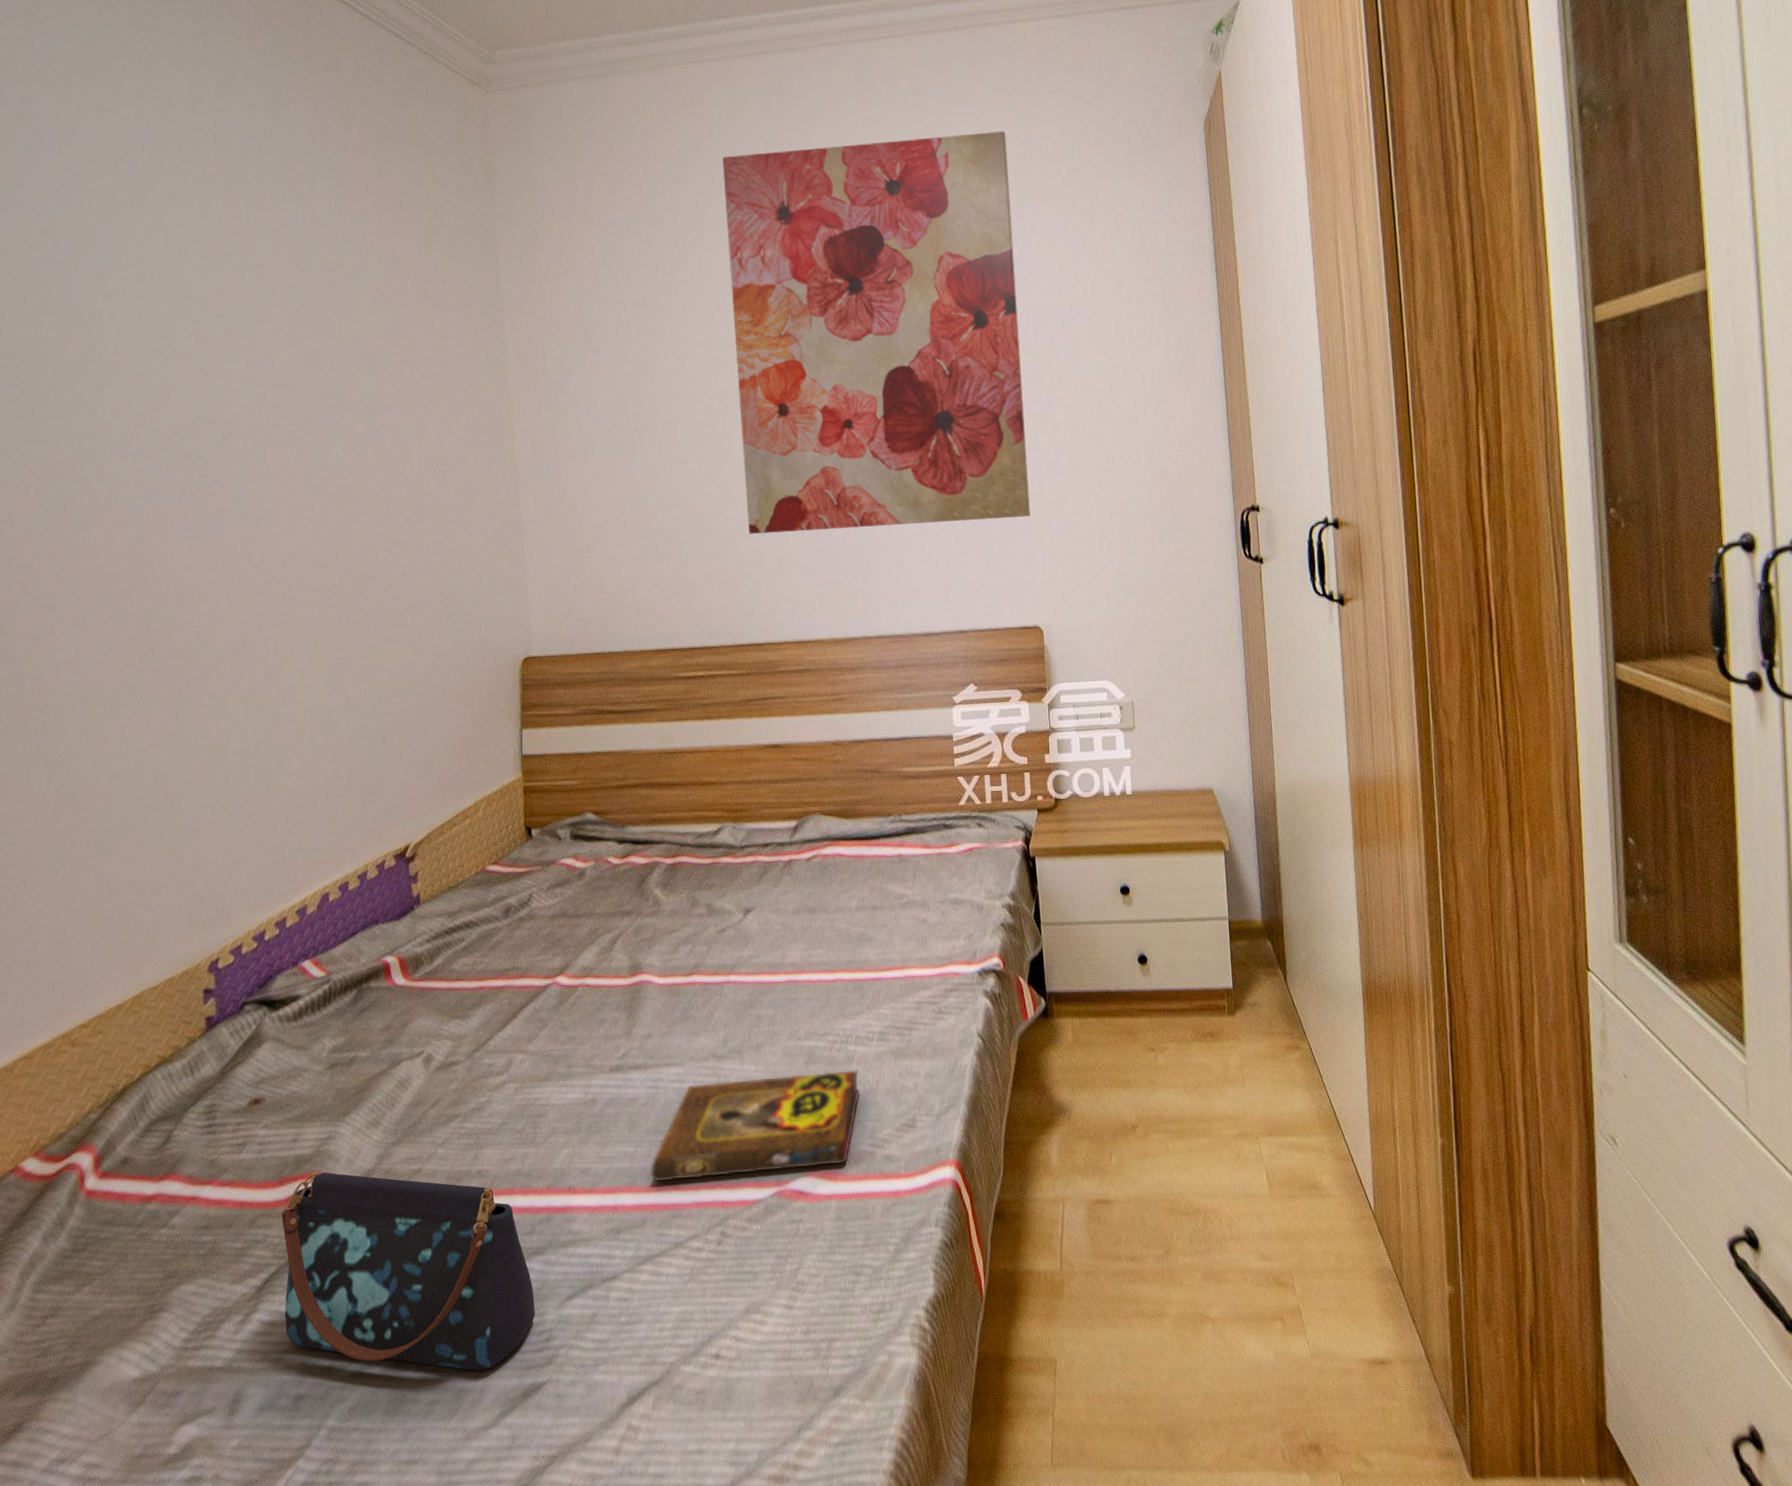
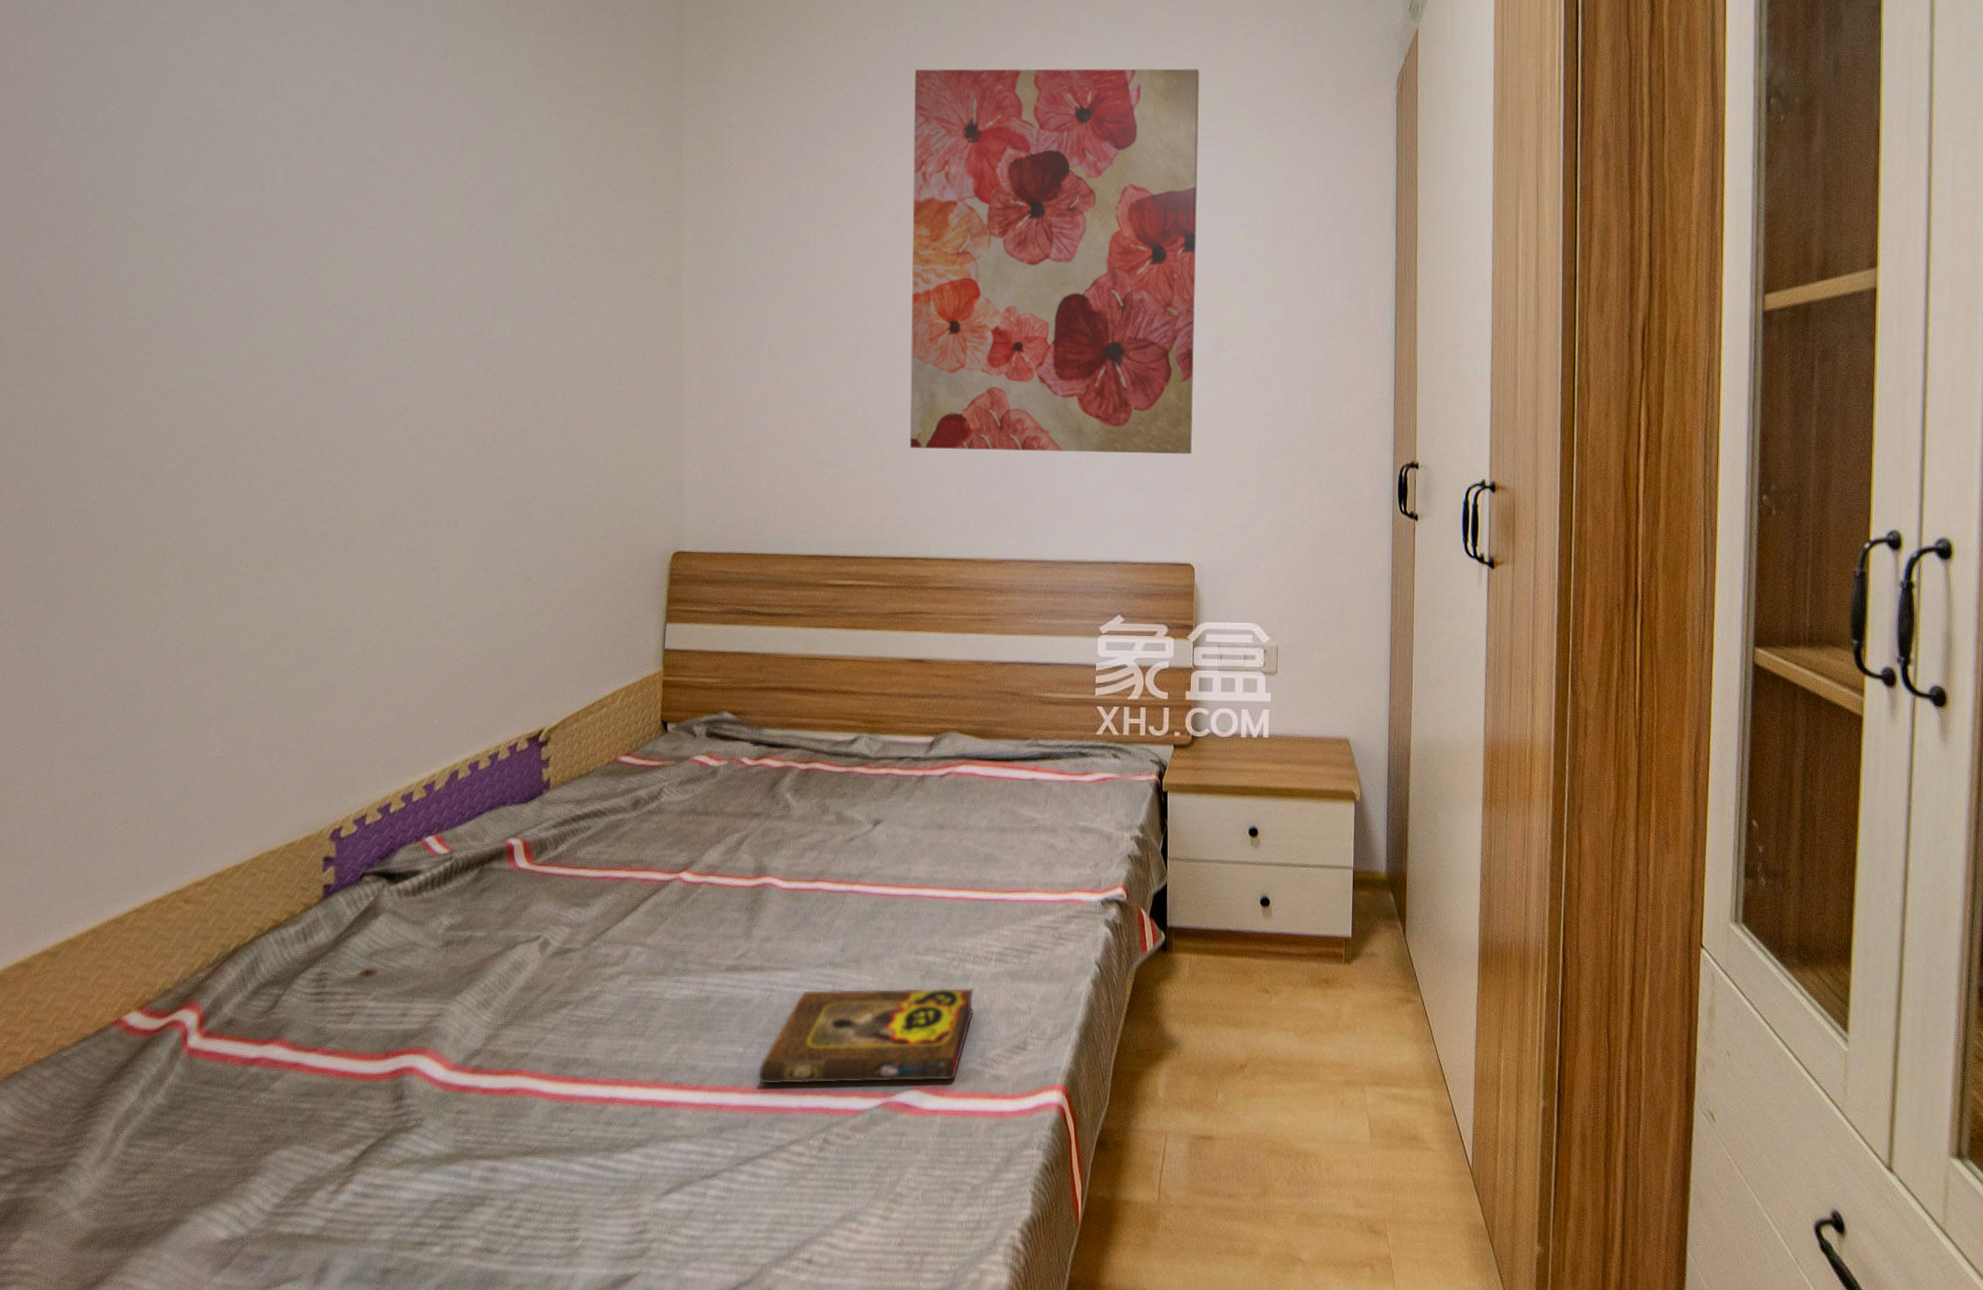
handbag: present [281,1171,536,1371] -> none [379,1047,632,1257]

